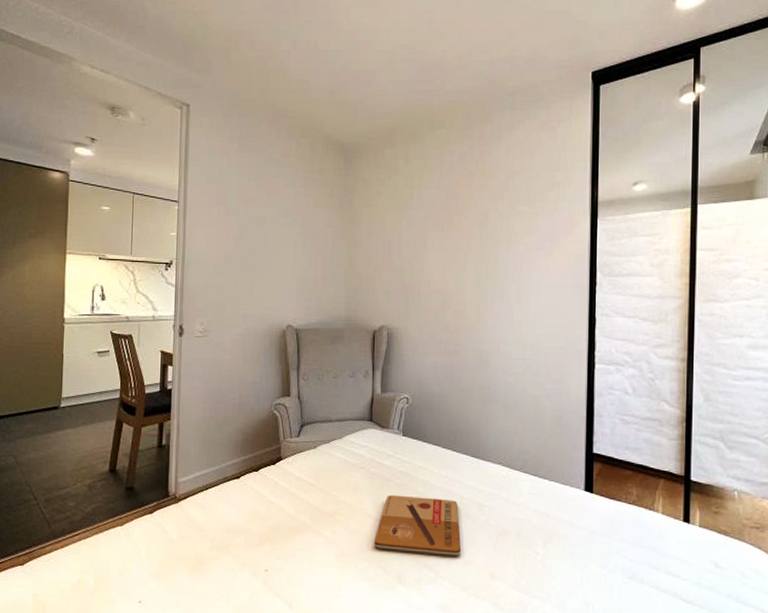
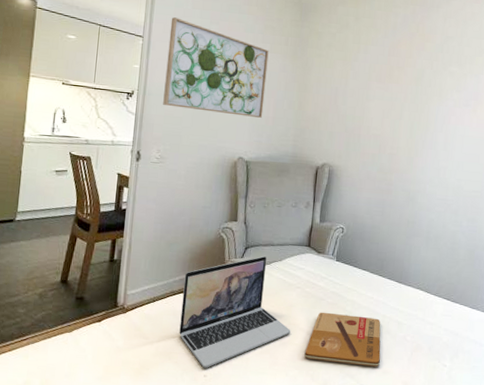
wall art: none [203,178,313,280] -> present [163,17,269,118]
laptop: none [235,434,357,562] -> present [179,256,291,368]

